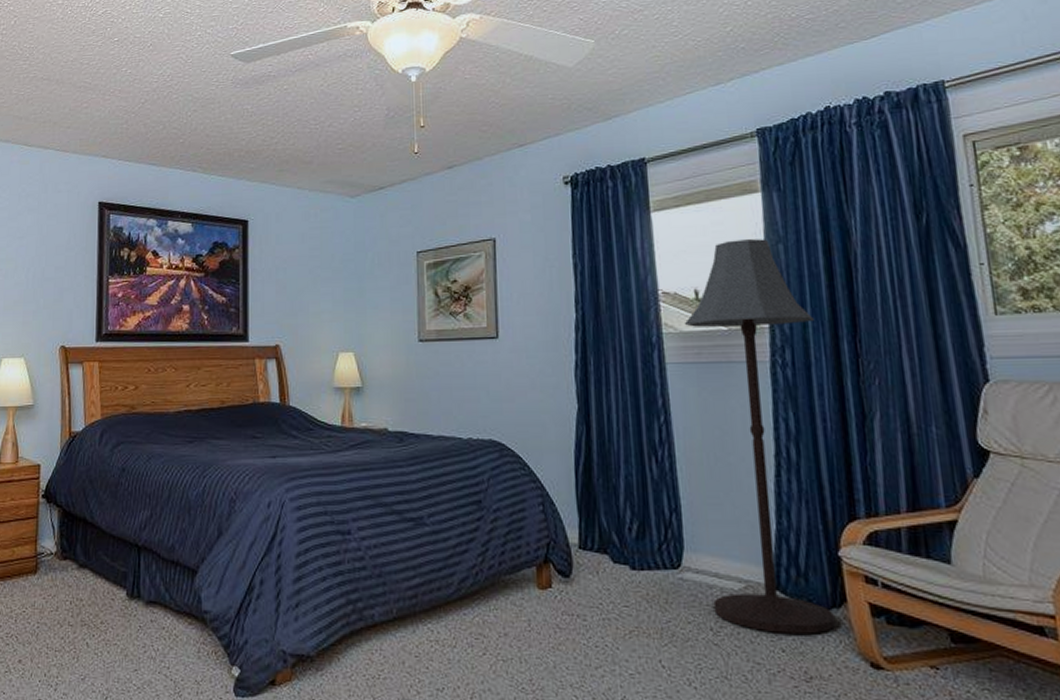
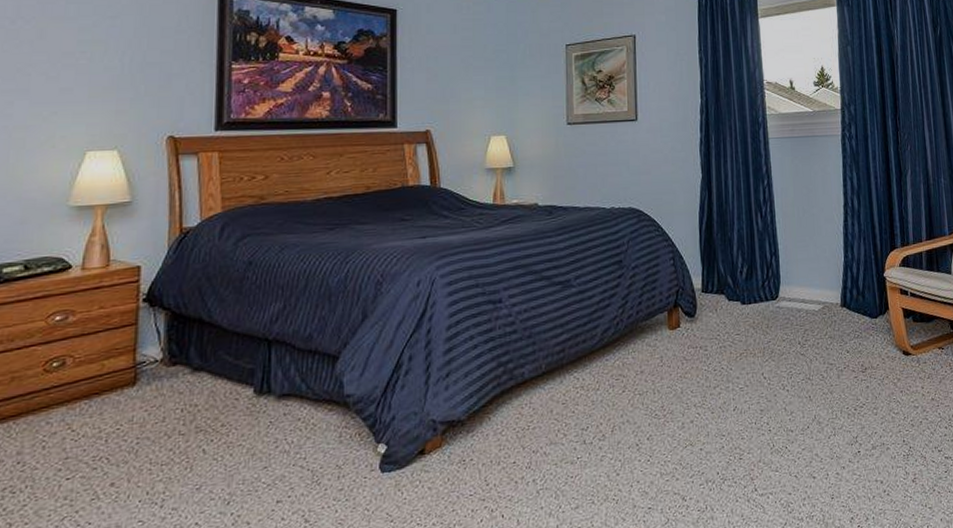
floor lamp: present [684,239,836,634] -> none [782,42,882,340]

